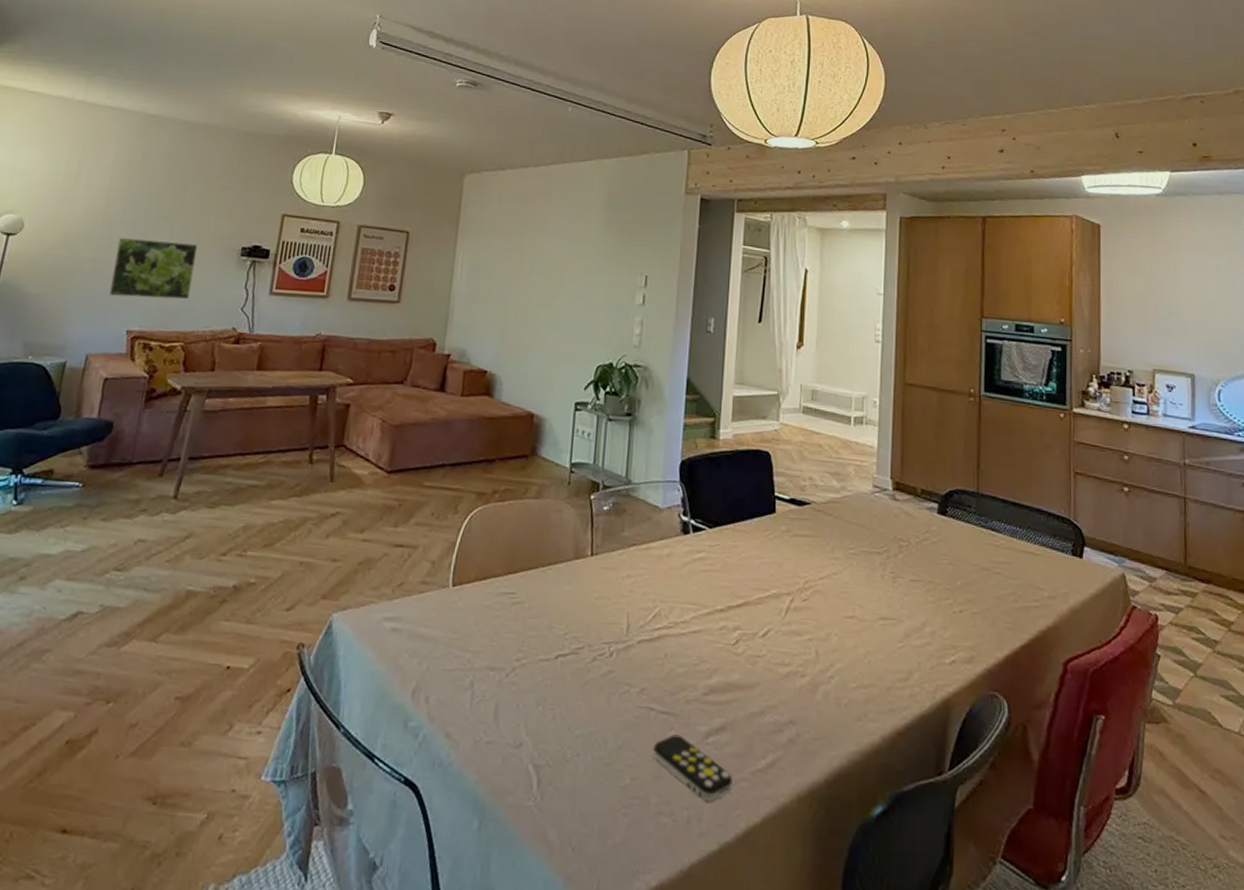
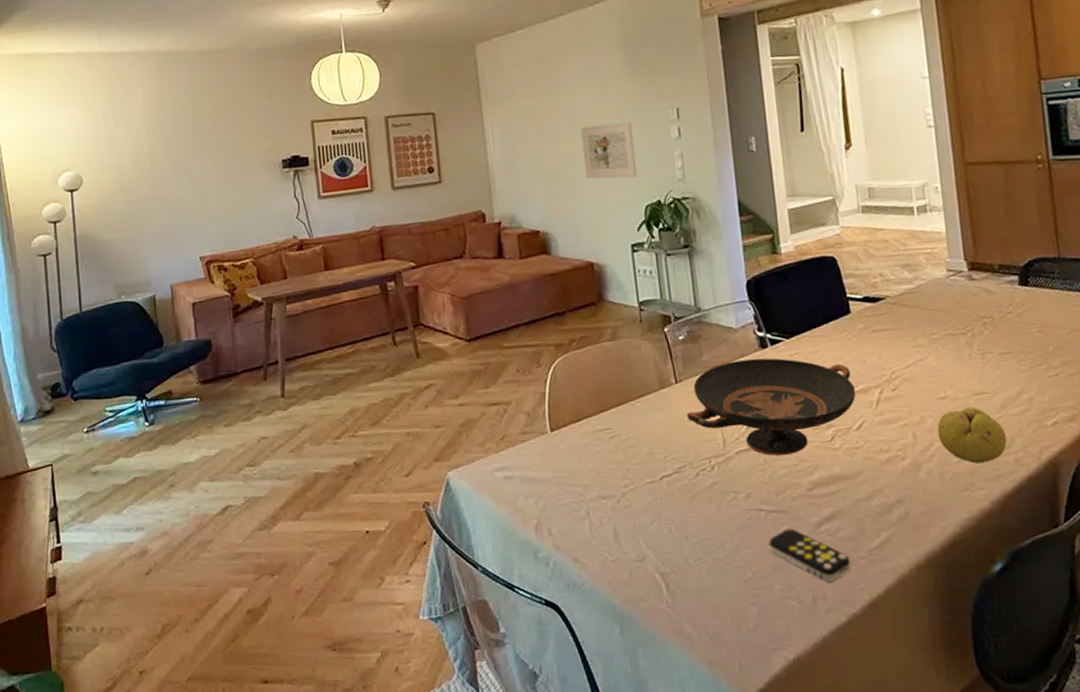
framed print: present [109,237,198,300] -> none [169,166,247,228]
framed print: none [545,275,600,336] -> present [581,121,638,179]
decorative bowl: none [596,542,768,652] -> present [687,358,856,456]
fruit: none [840,631,905,694] -> present [937,407,1007,464]

